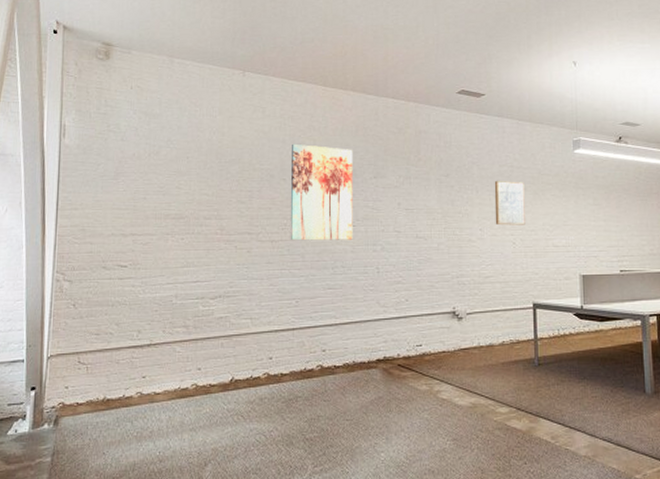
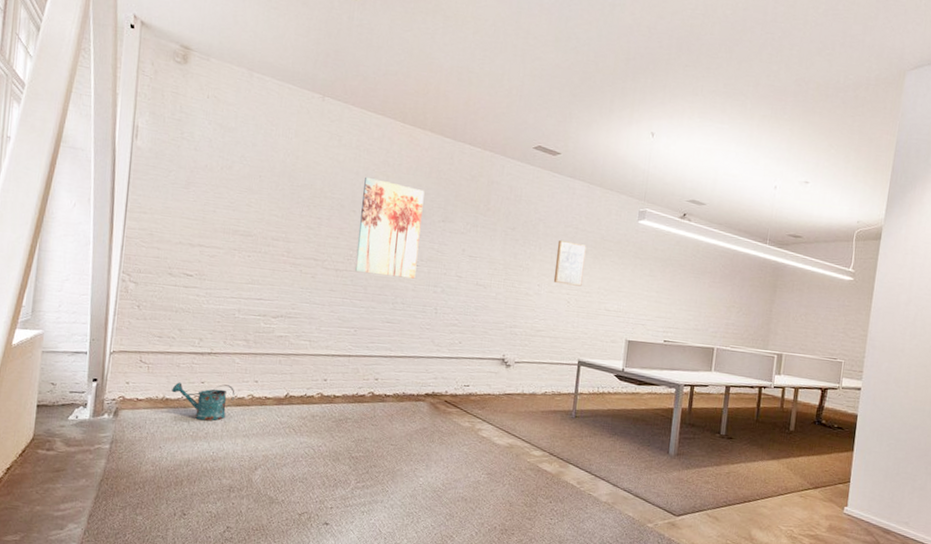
watering can: none [112,376,178,418] -> present [172,382,235,421]

